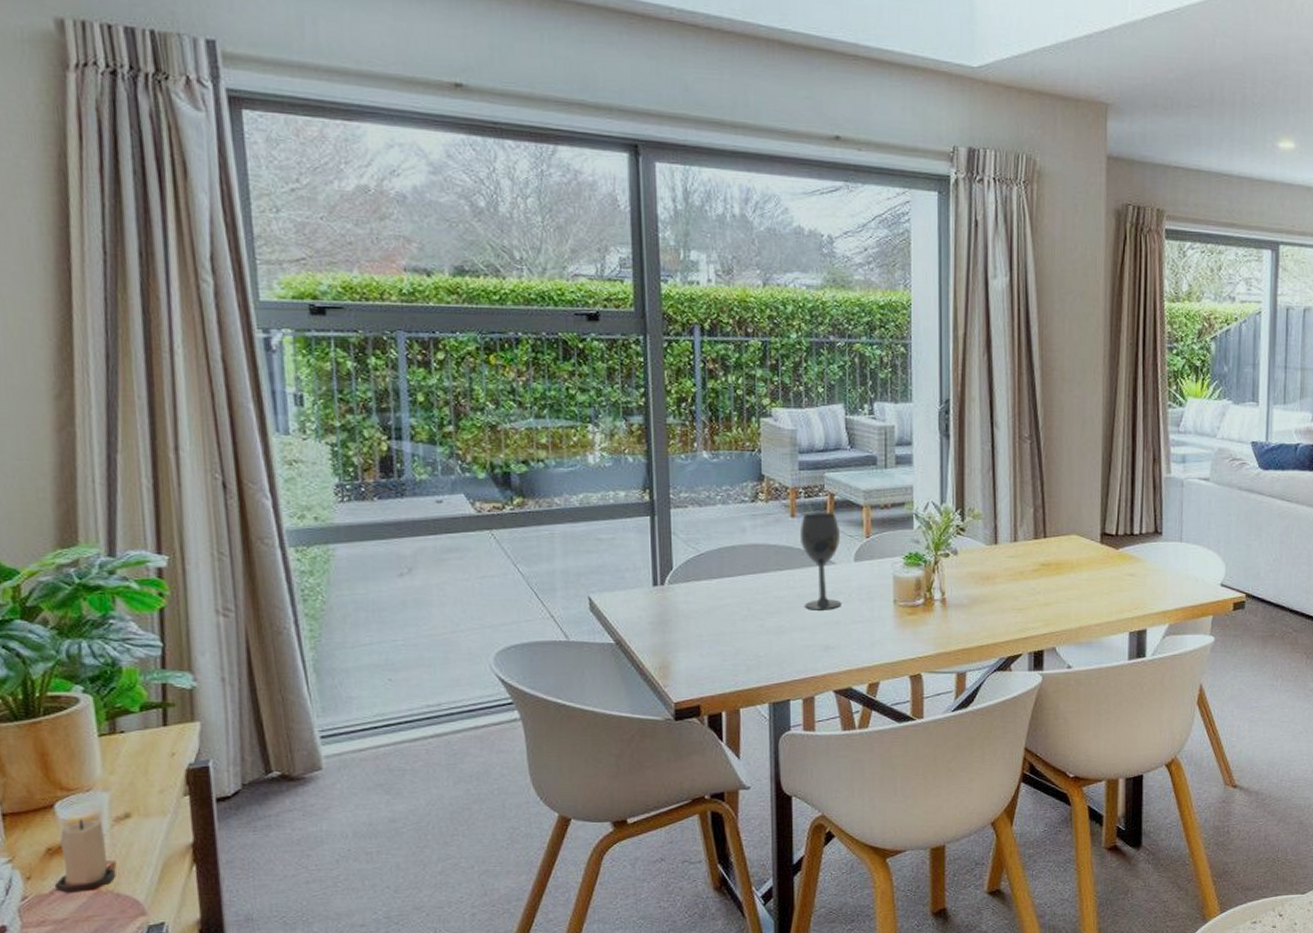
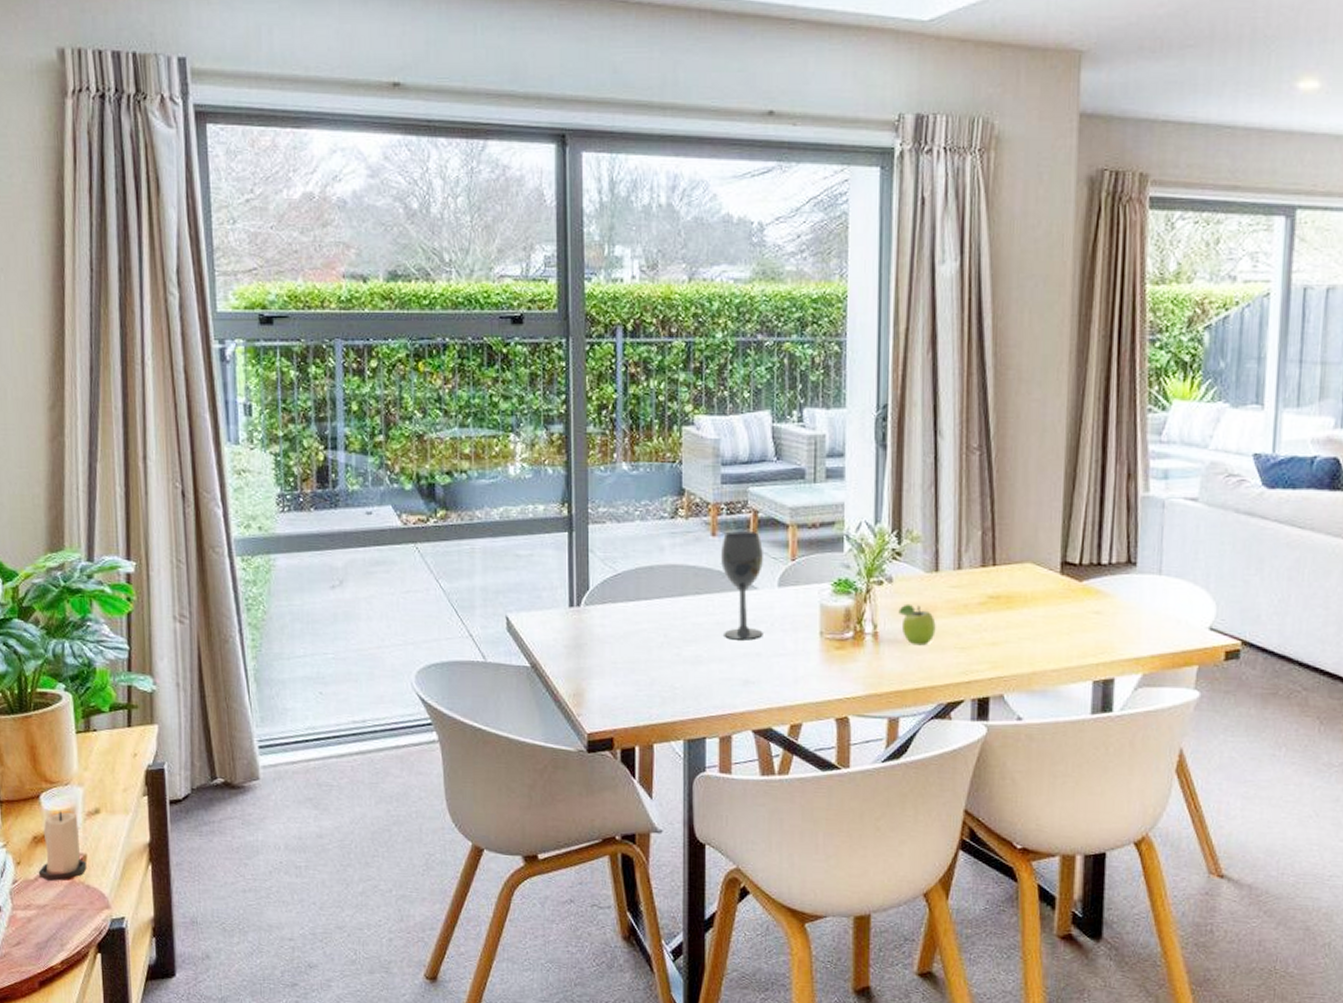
fruit: none [963,572,996,609] -> present [898,603,936,646]

